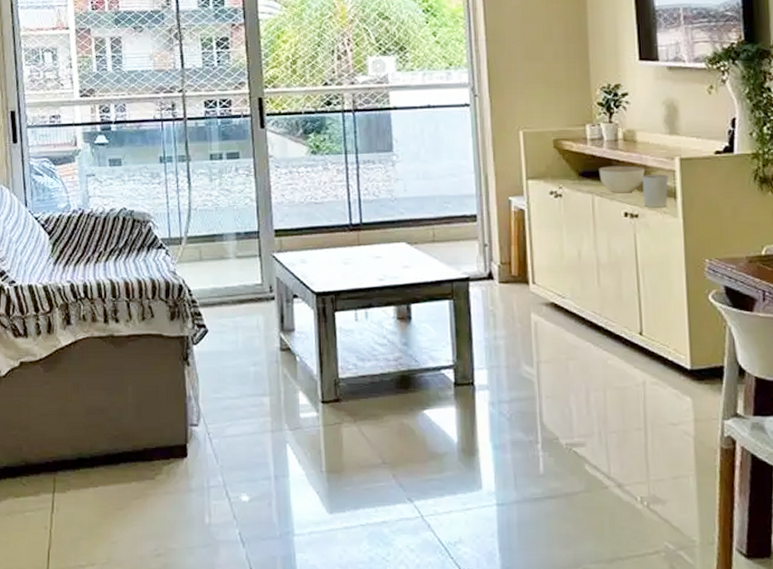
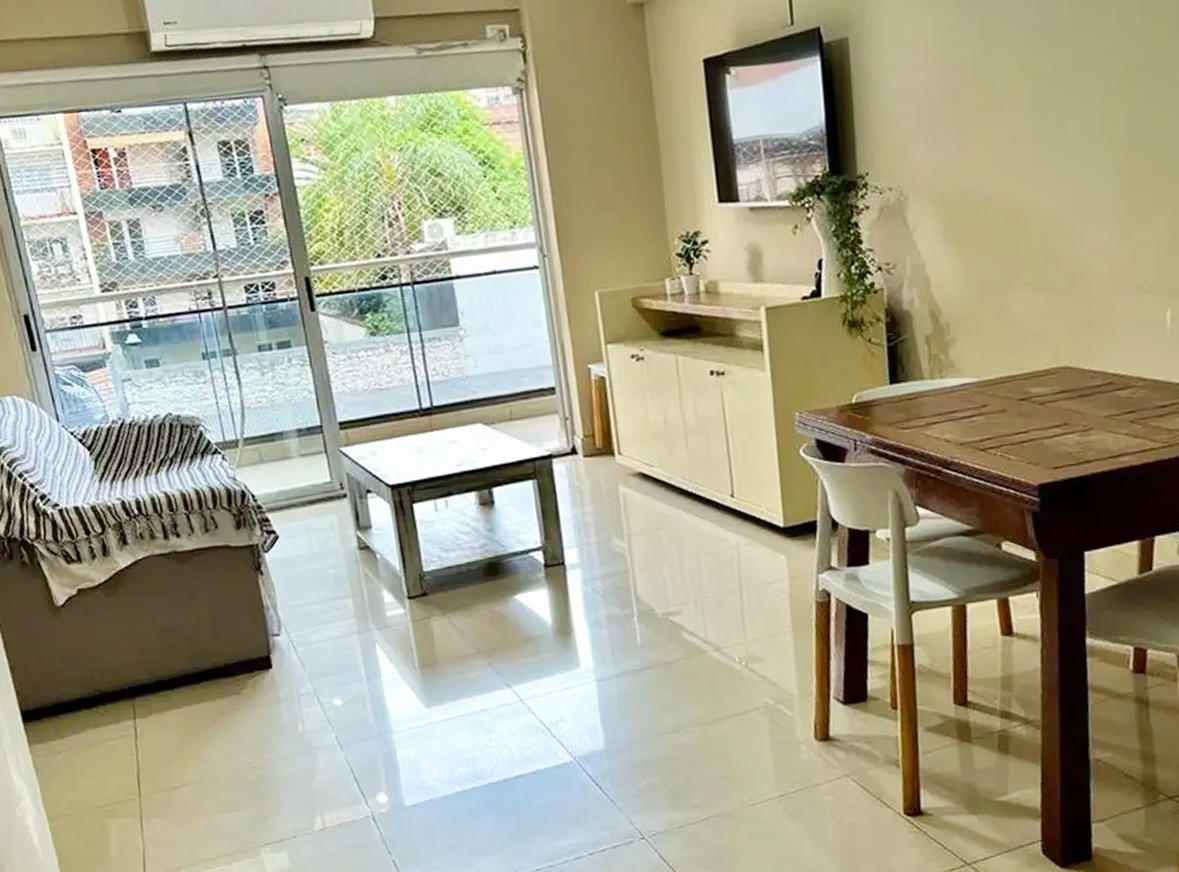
bowl: present [599,165,646,193] -> none [681,319,730,351]
candle holder: present [642,174,669,208] -> none [727,326,755,364]

